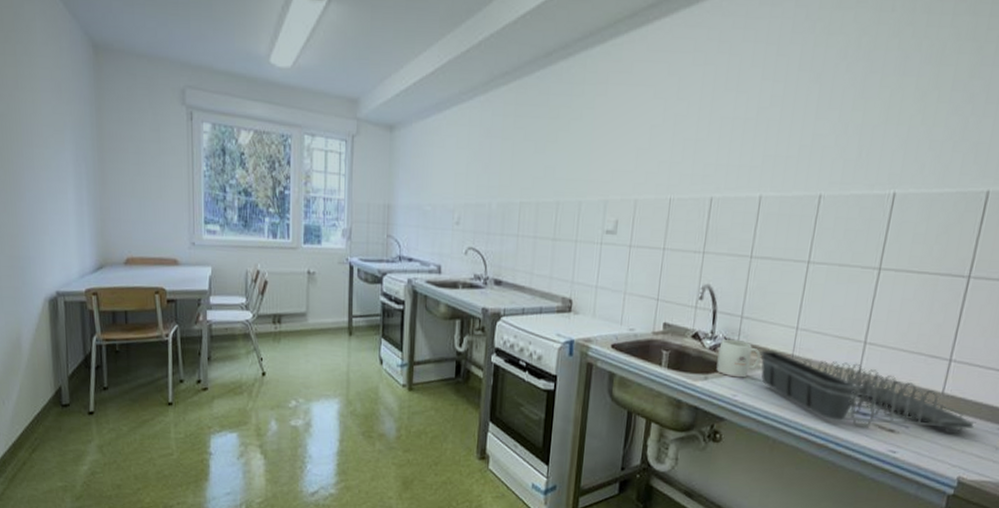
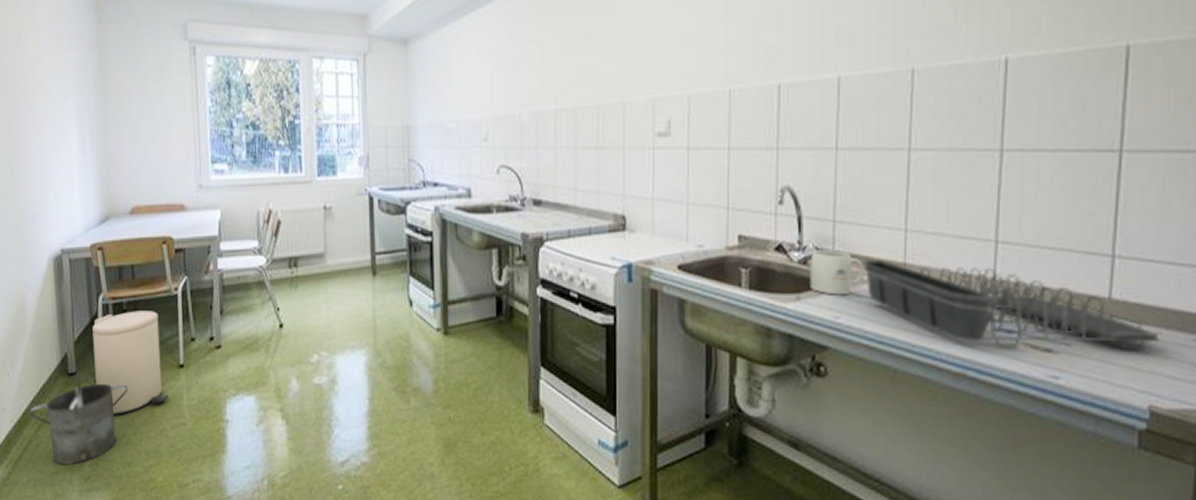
bucket: none [23,409,120,486] -> present [29,377,129,466]
pedal bin: none [86,352,157,445] -> present [92,311,168,416]

